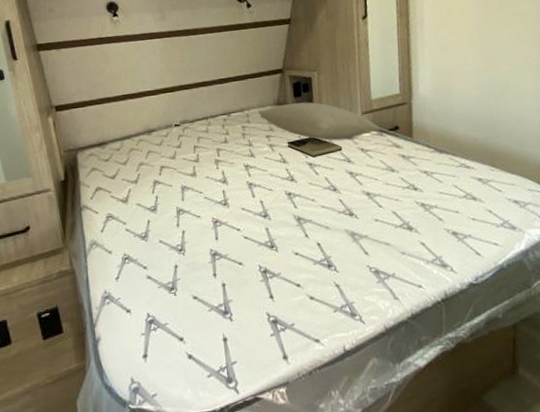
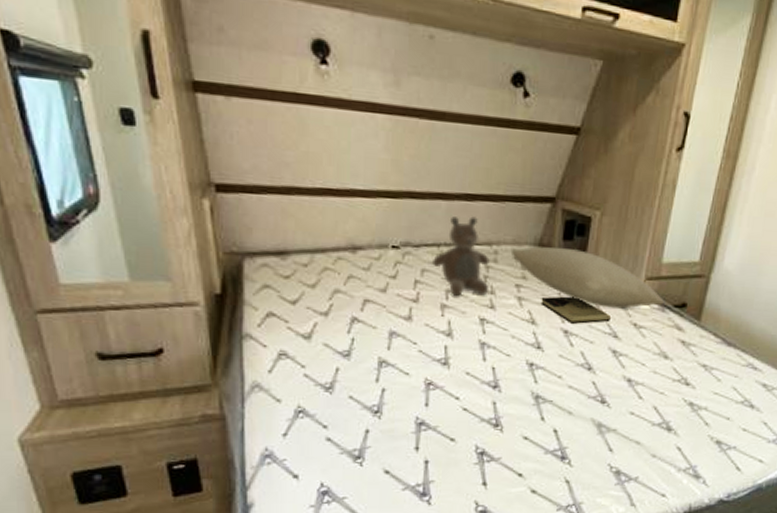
stuffed animal: none [204,93,248,152] -> present [432,216,490,296]

